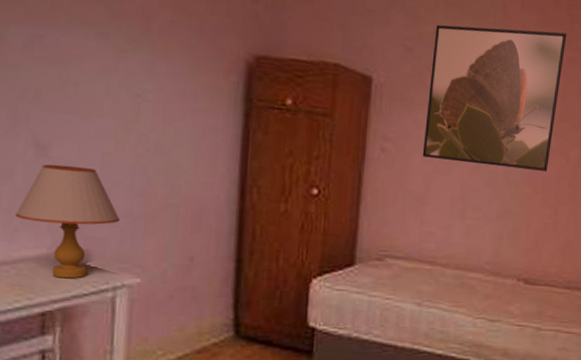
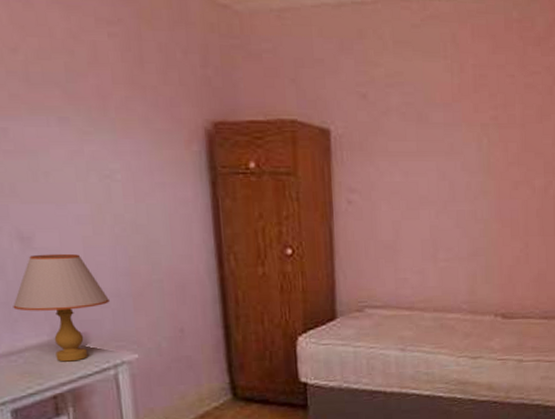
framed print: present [422,24,567,172] -> none [387,58,521,205]

